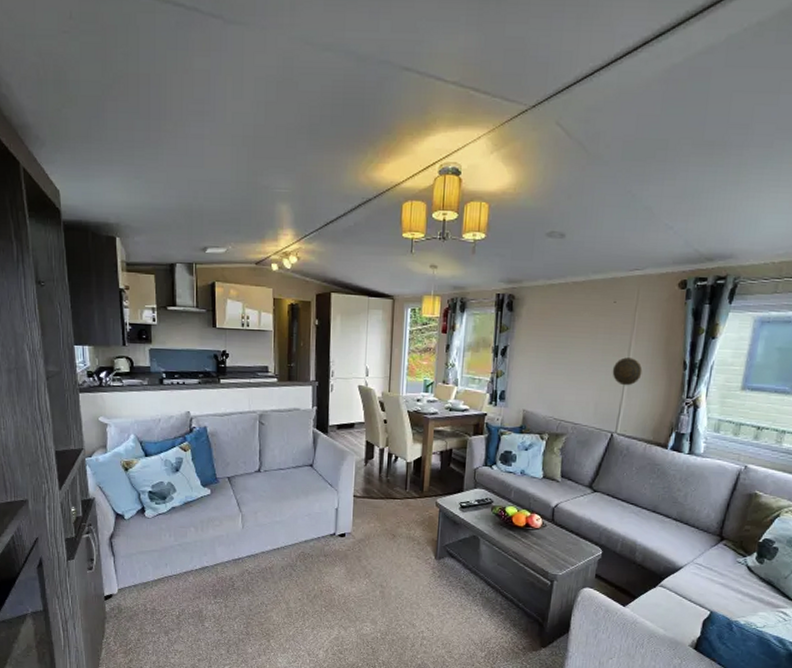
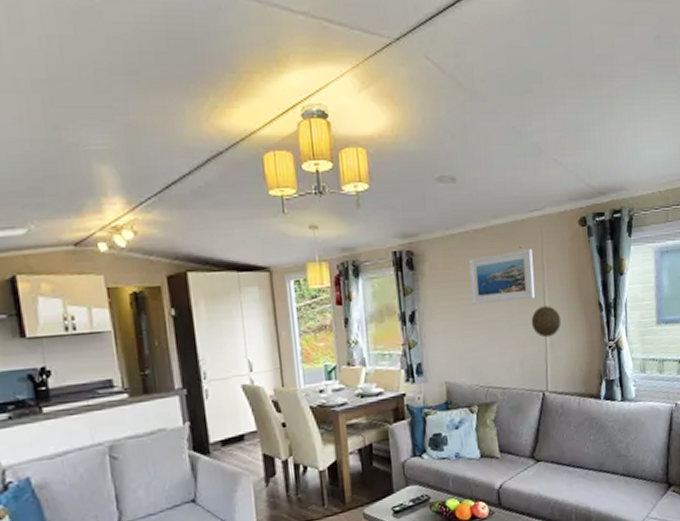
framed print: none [560,303,626,350] -> present [469,248,535,304]

